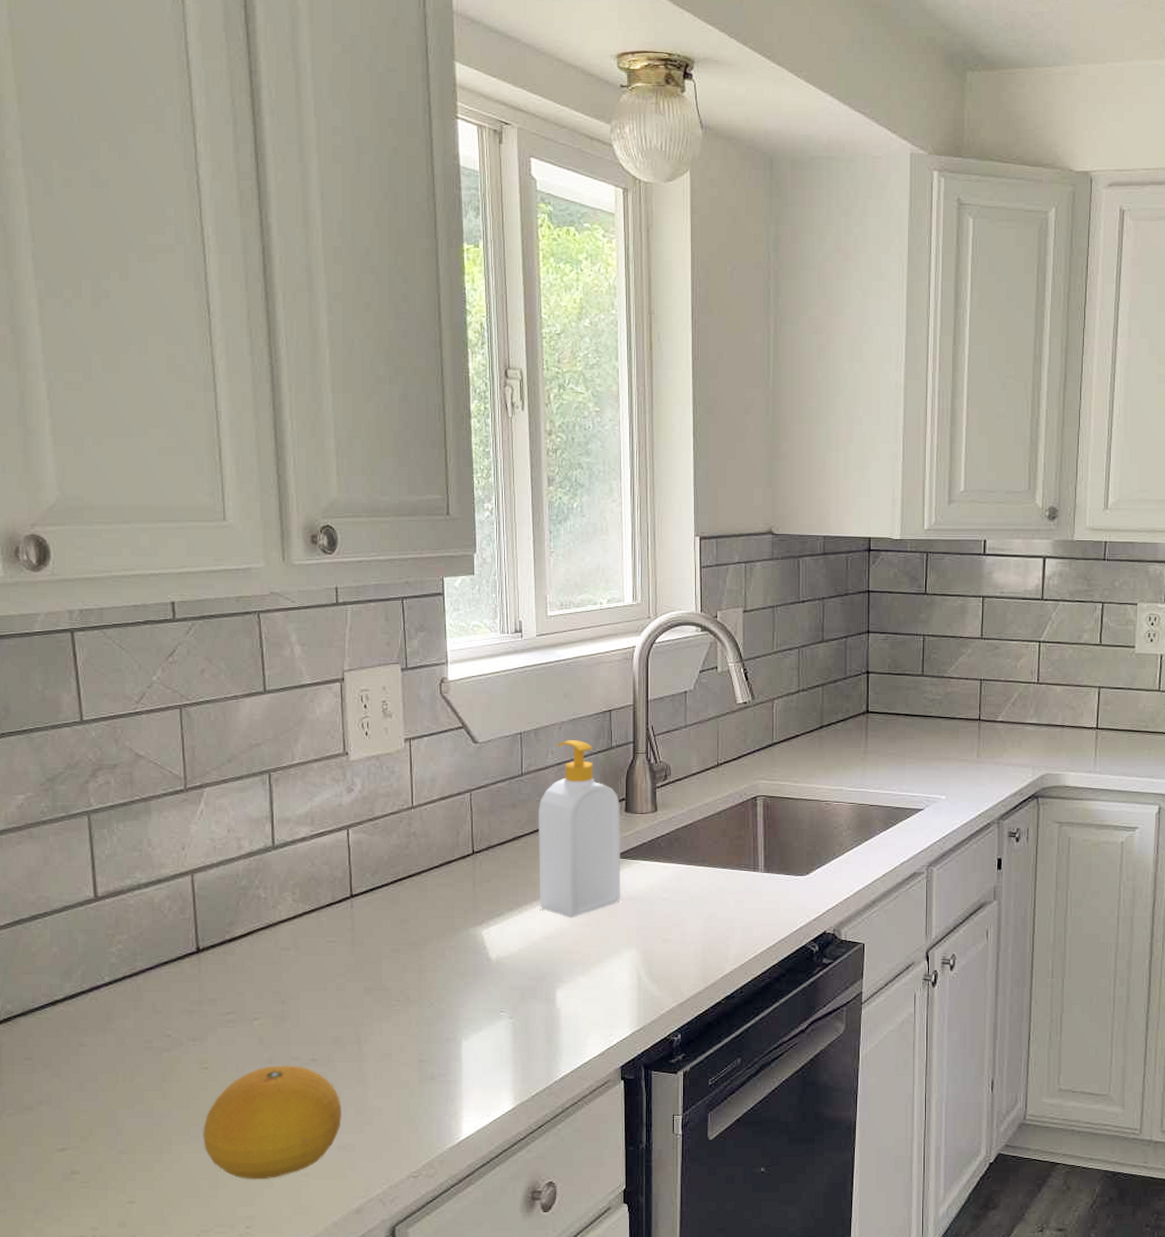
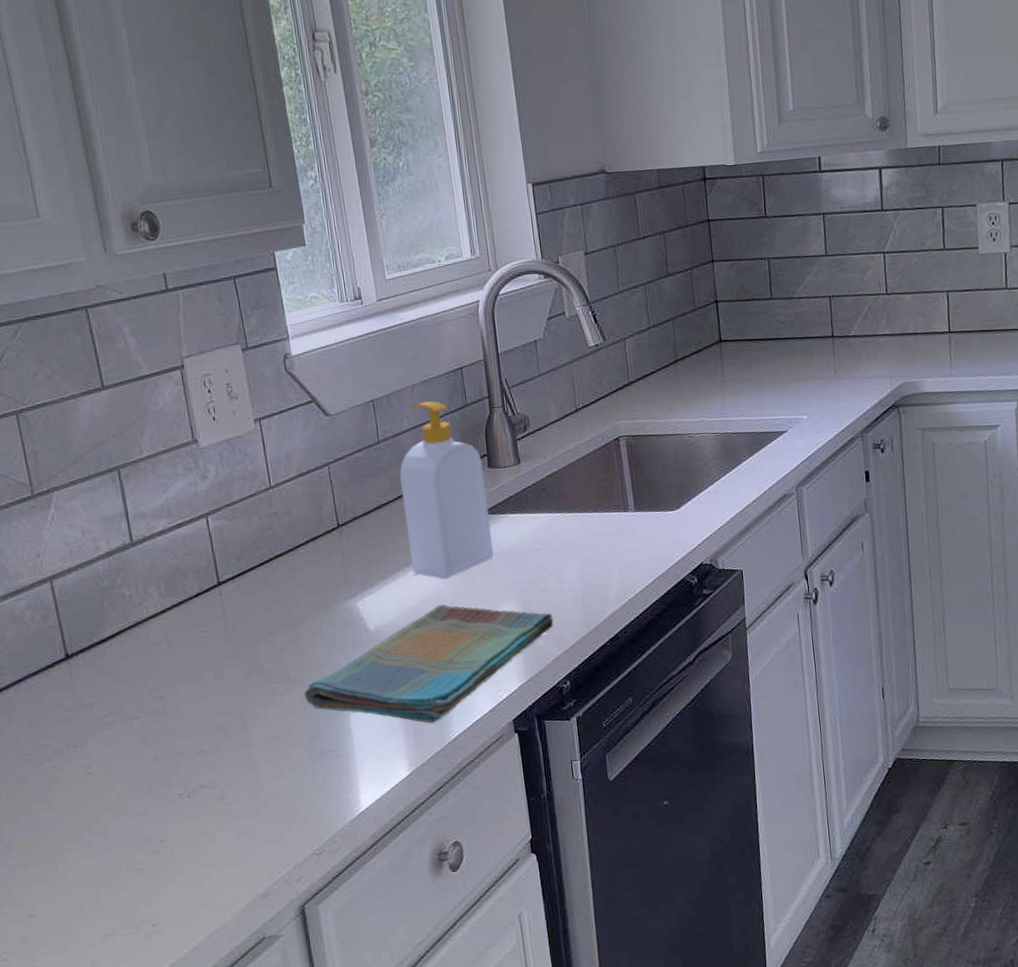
fruit: present [203,1065,341,1180] -> none [95,759,237,879]
dish towel: none [421,942,672,1060] -> present [304,604,554,724]

